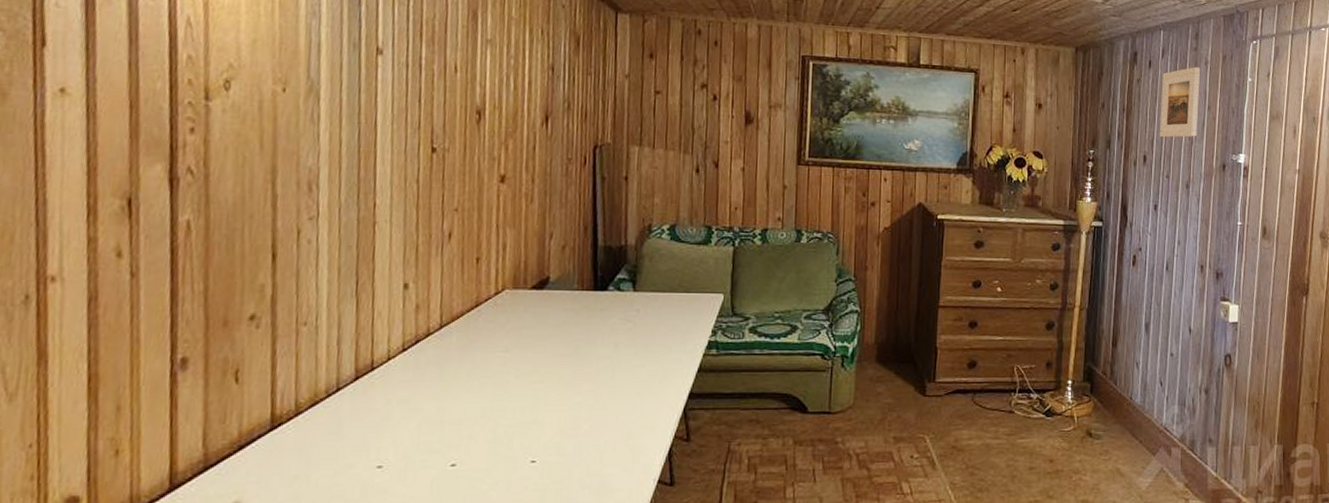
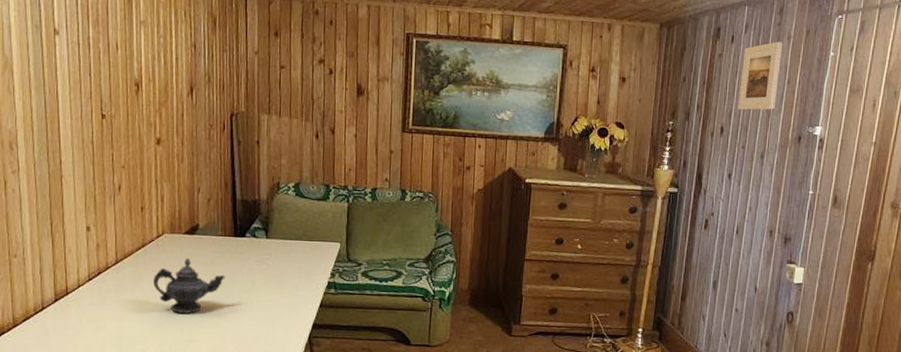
teapot: none [488,317,581,387] -> present [153,257,225,313]

